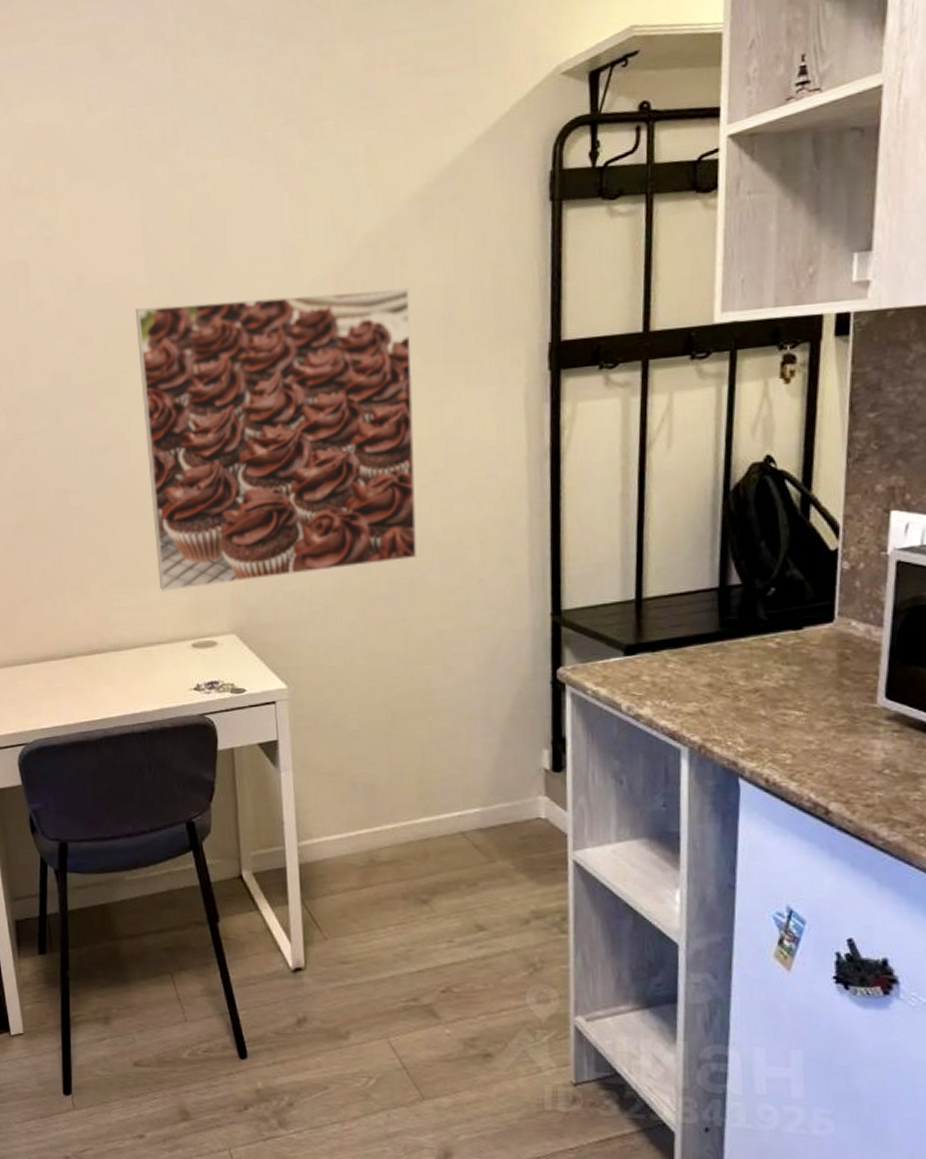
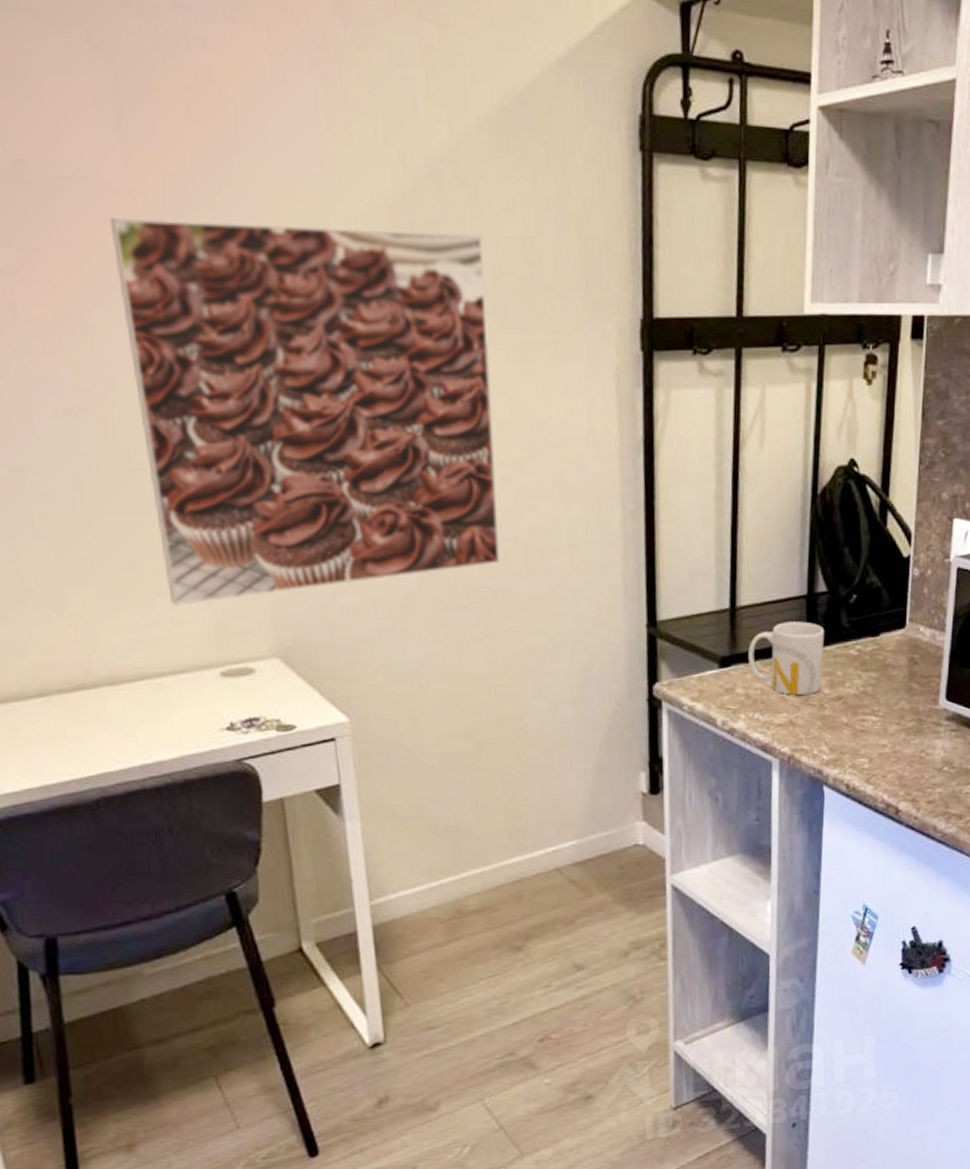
mug: none [655,613,738,685] -> present [748,621,824,695]

